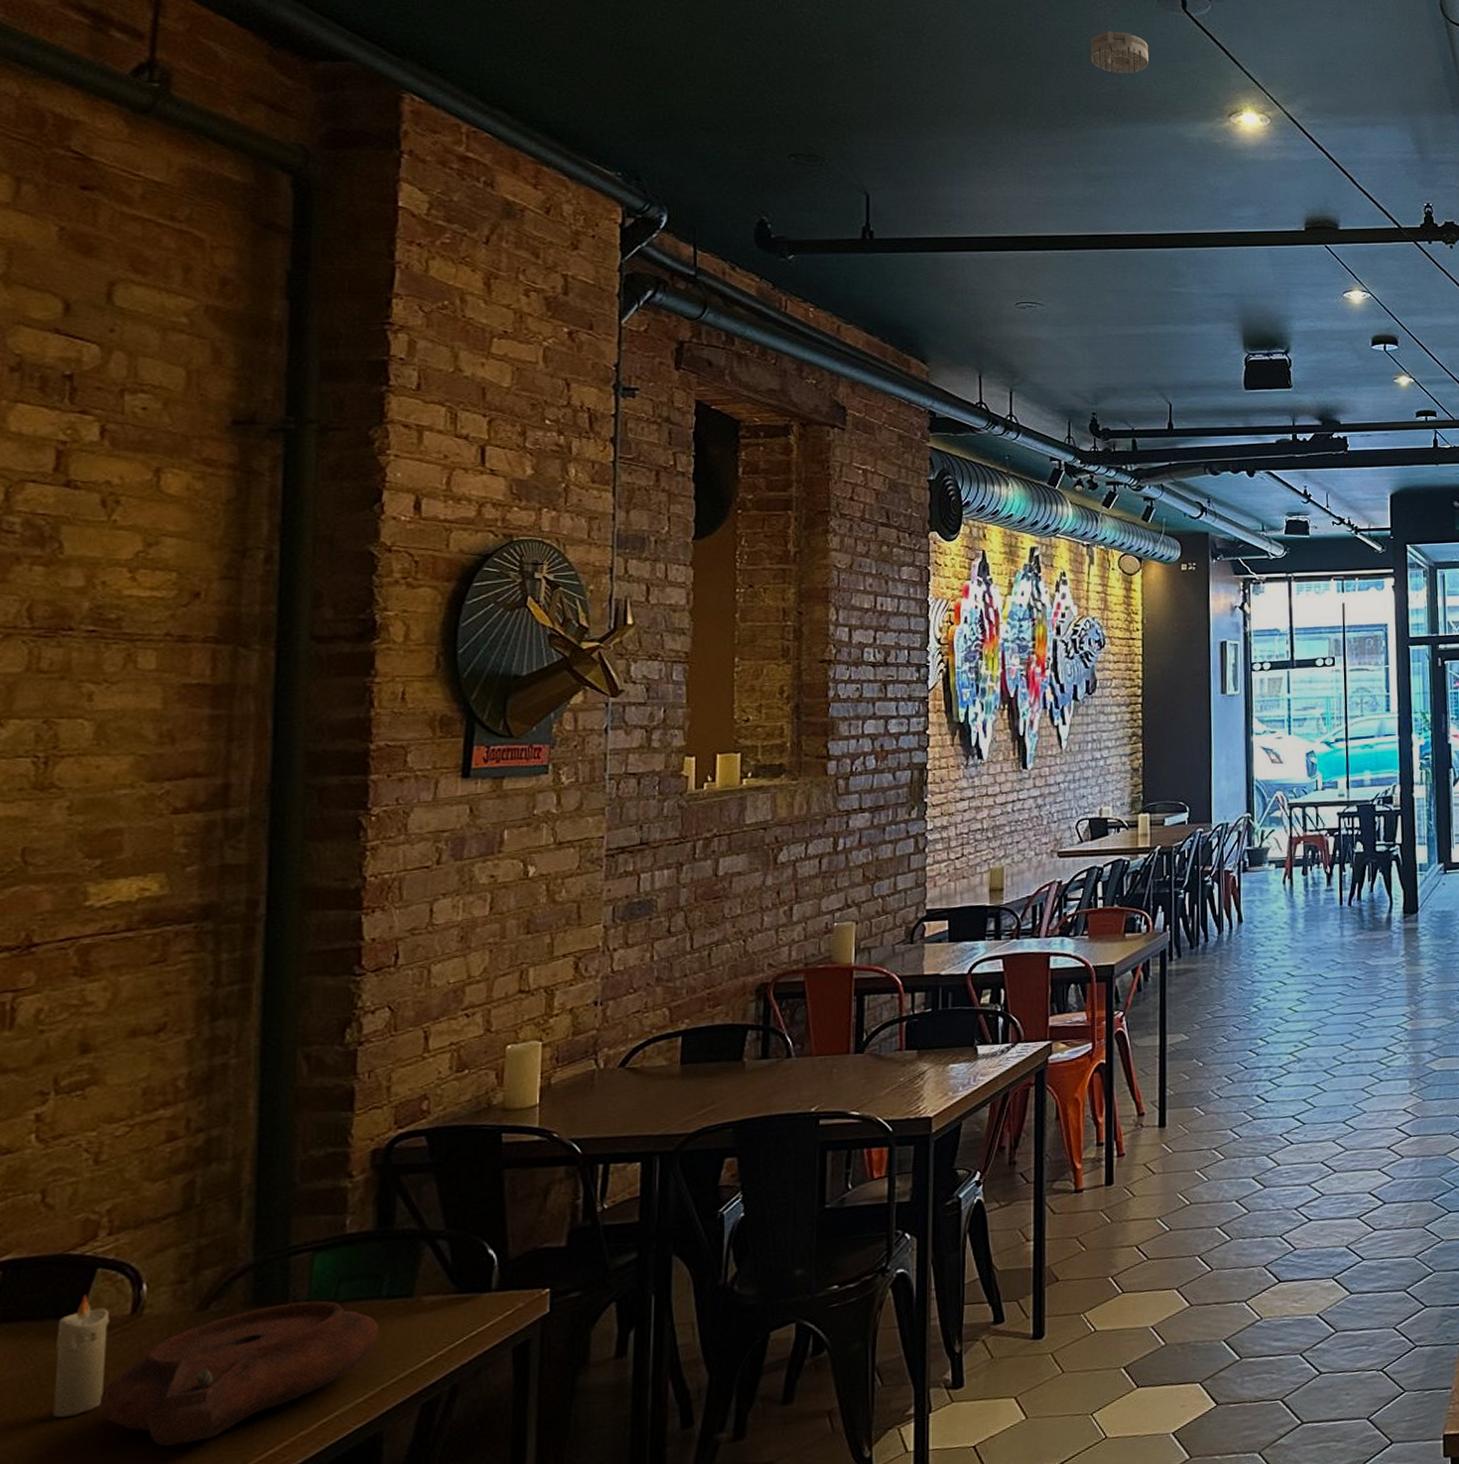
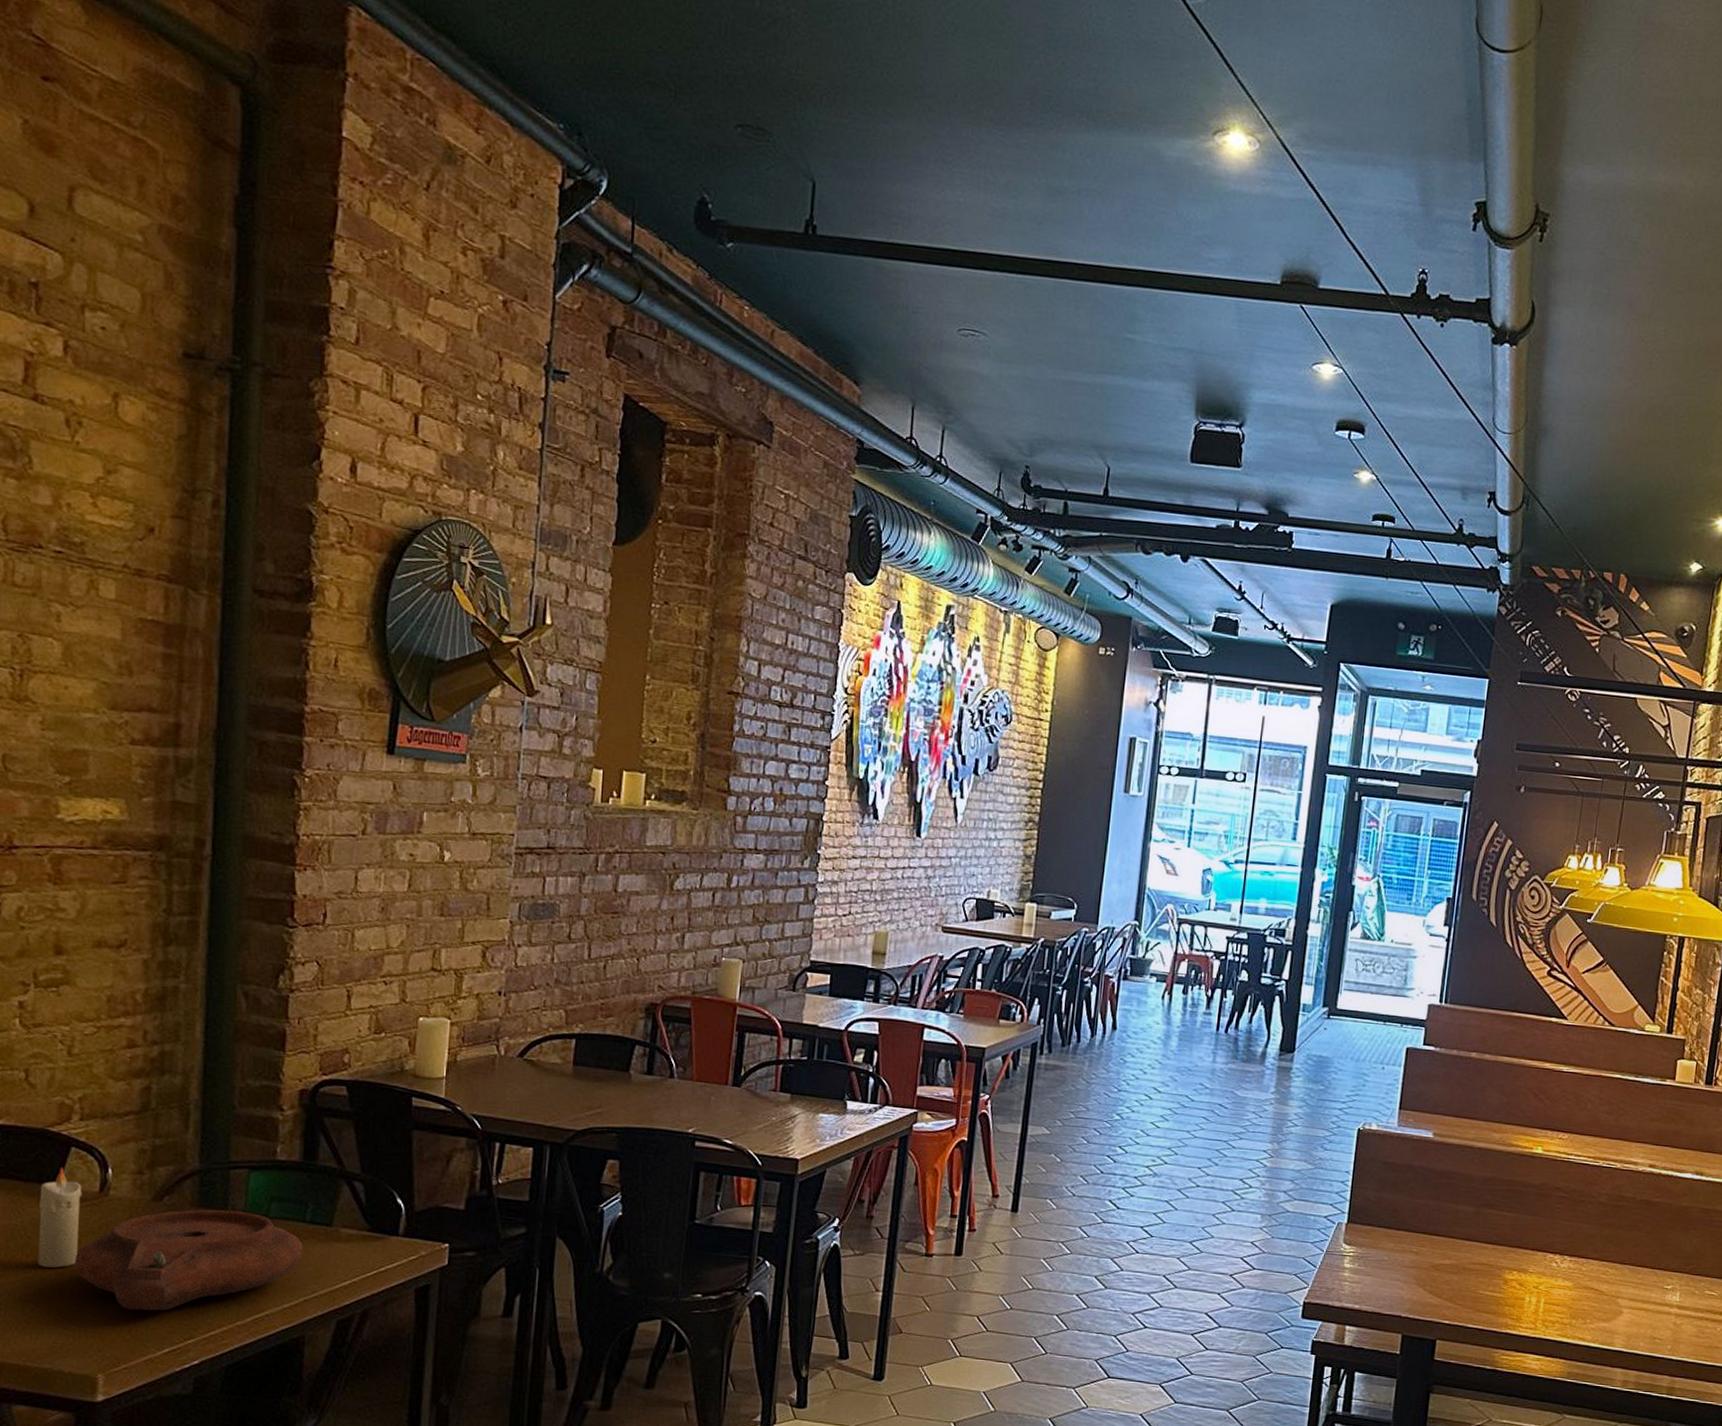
smoke detector: present [1090,31,1149,73] -> none [1068,13,1134,69]

